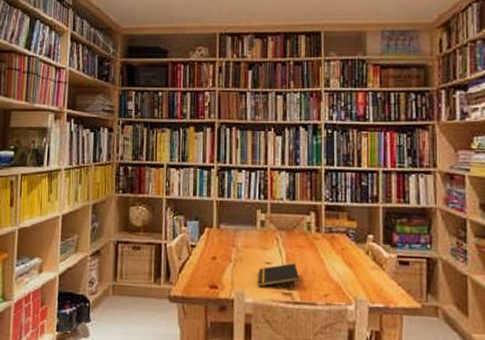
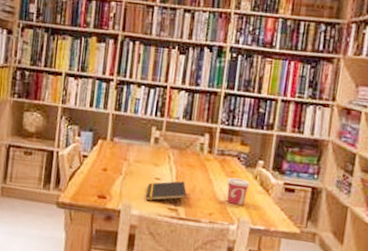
cup: none [339,255,362,283] -> present [227,177,250,205]

